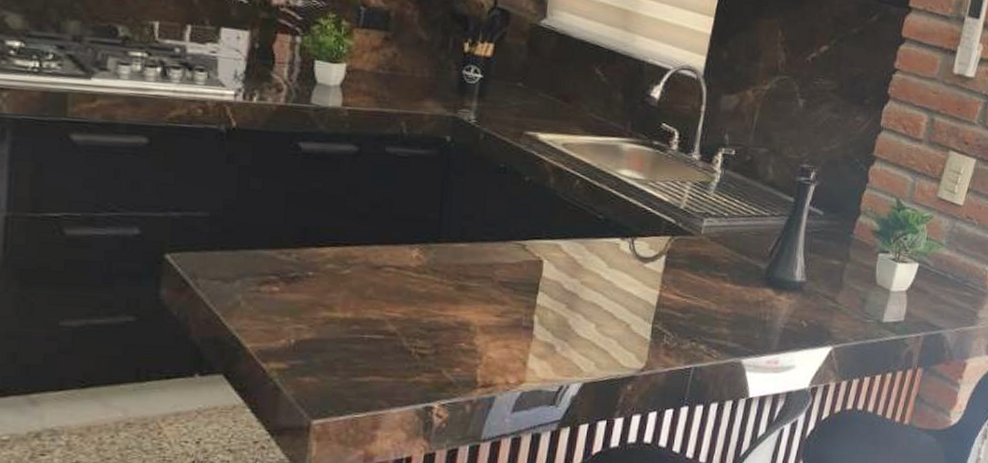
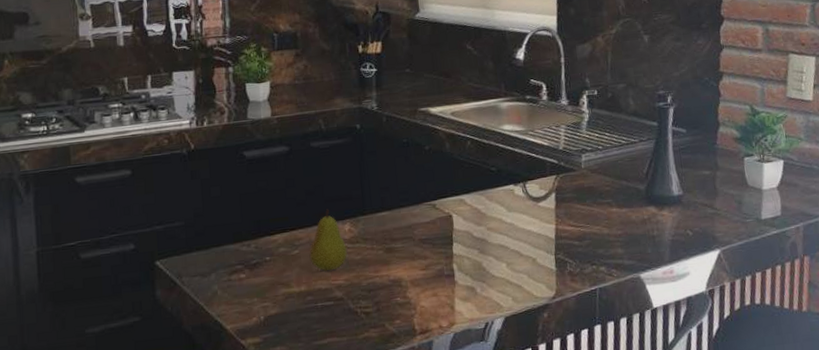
fruit: none [362,228,410,300] -> present [309,209,347,272]

